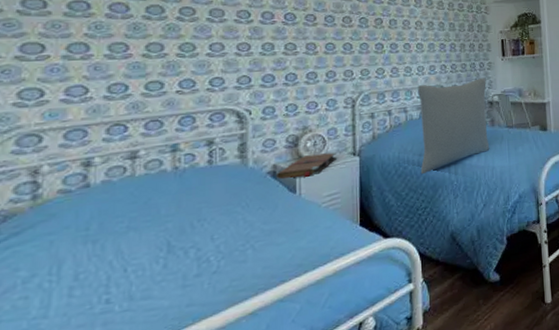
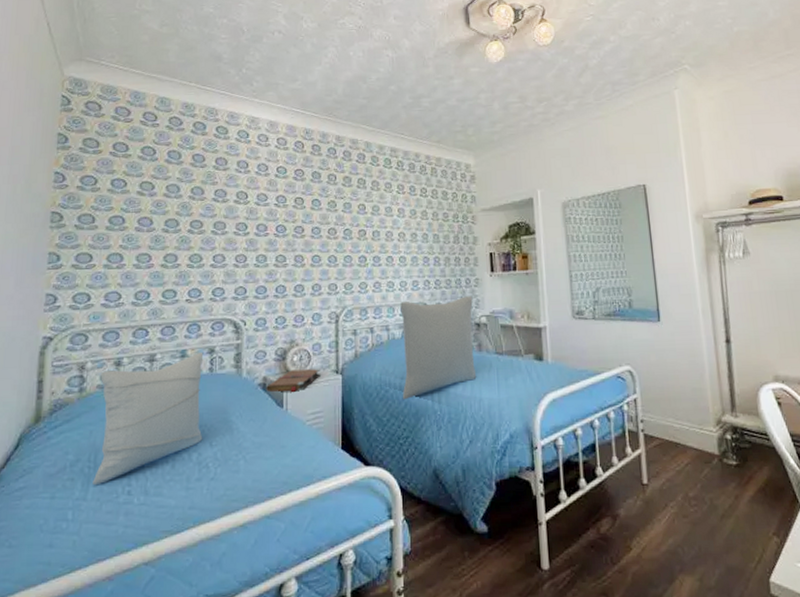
pillow: none [56,145,202,300] -> present [92,353,204,486]

